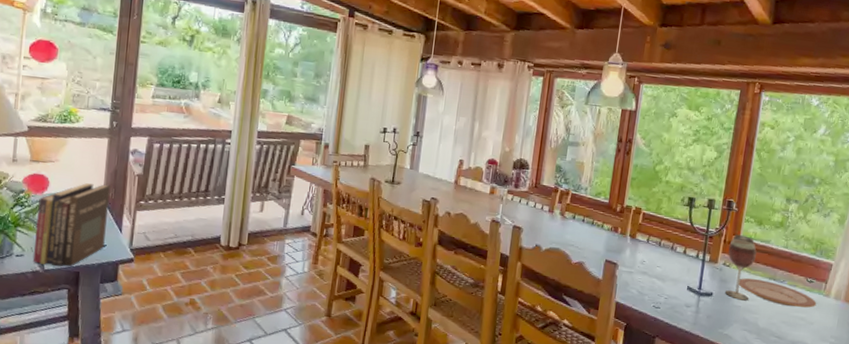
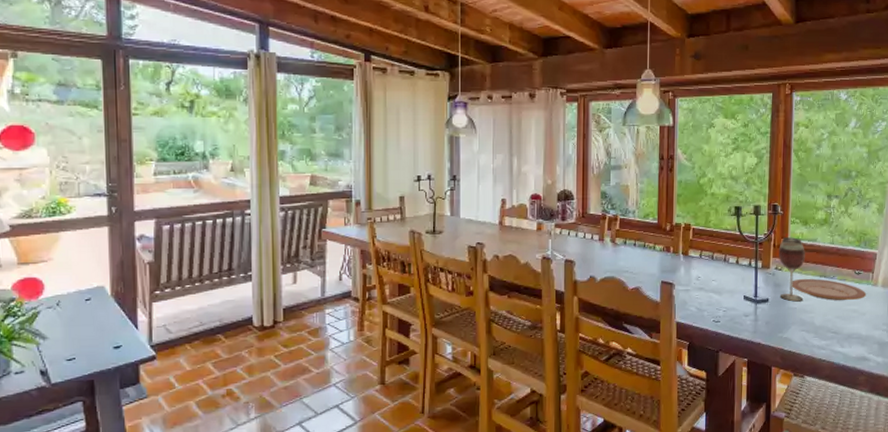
books: present [32,183,111,267] -> none [33,278,119,378]

